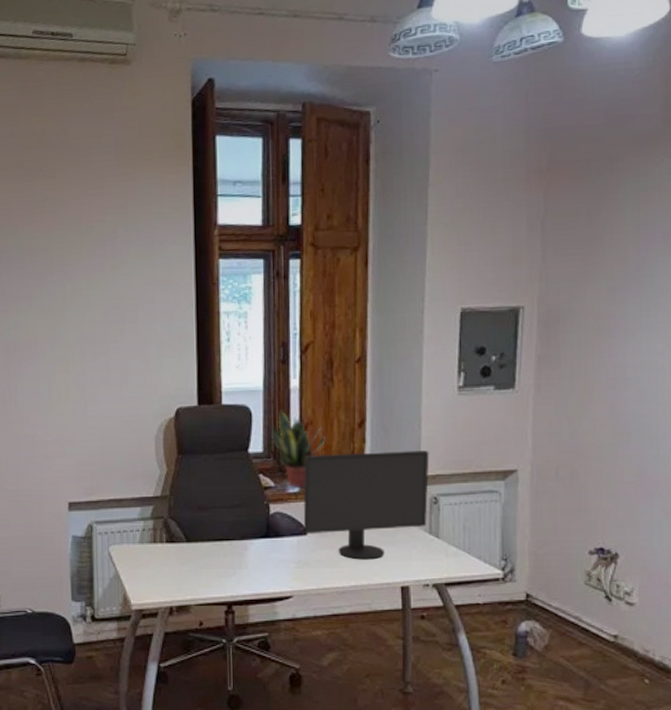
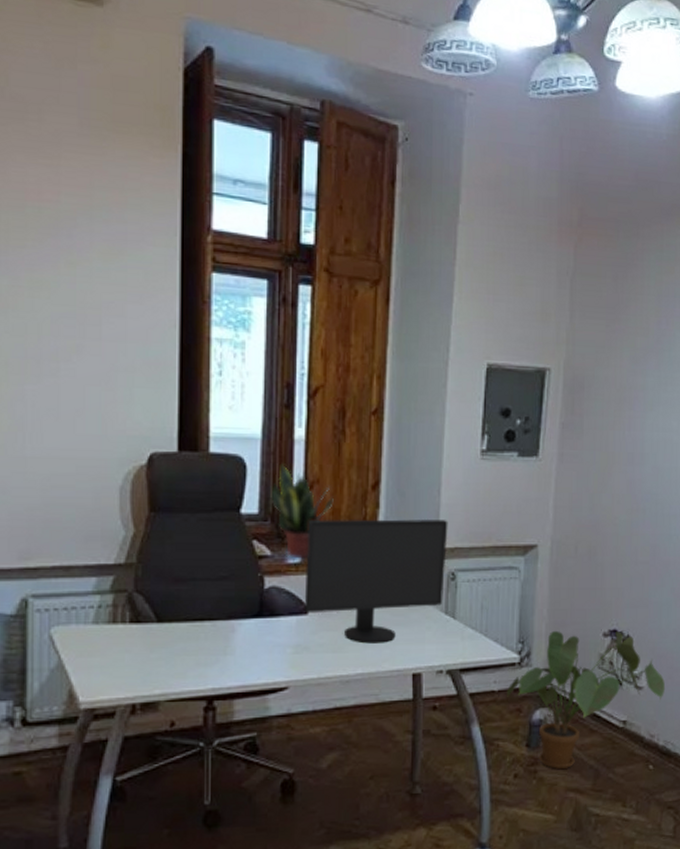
house plant: none [492,549,660,678] -> present [507,631,666,769]

